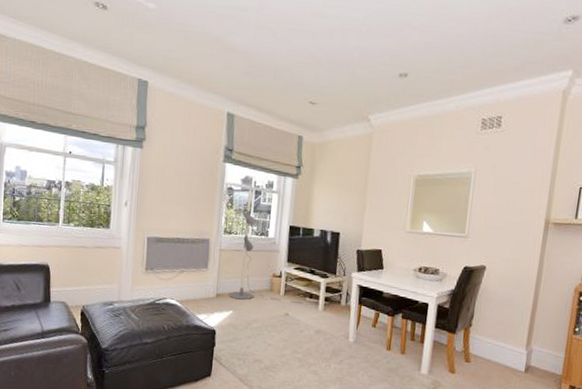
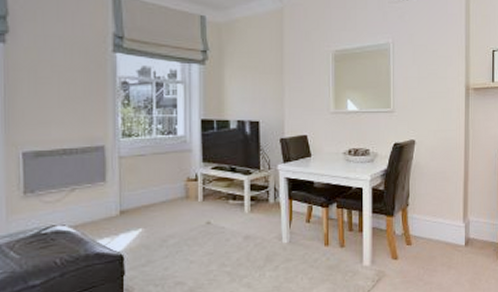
floor lamp: present [228,190,302,303] -> none [135,82,225,214]

